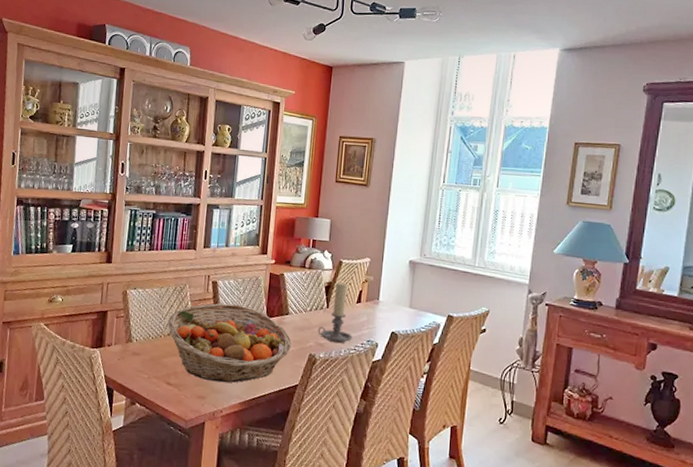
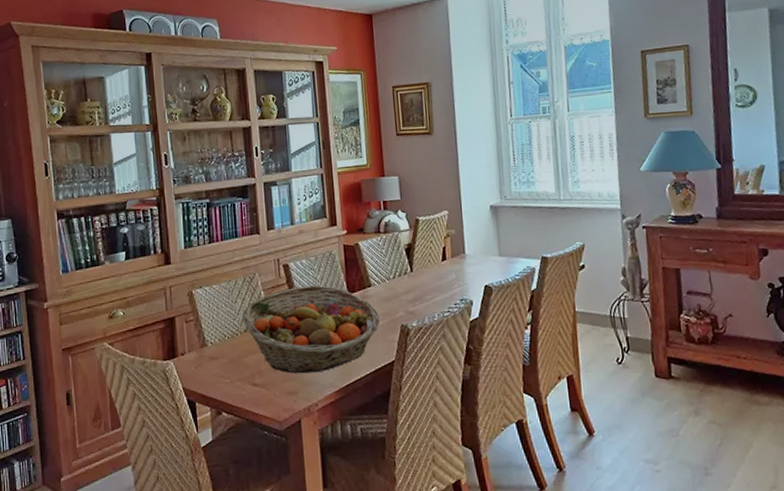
candle holder: present [317,281,353,344] -> none [405,241,444,309]

